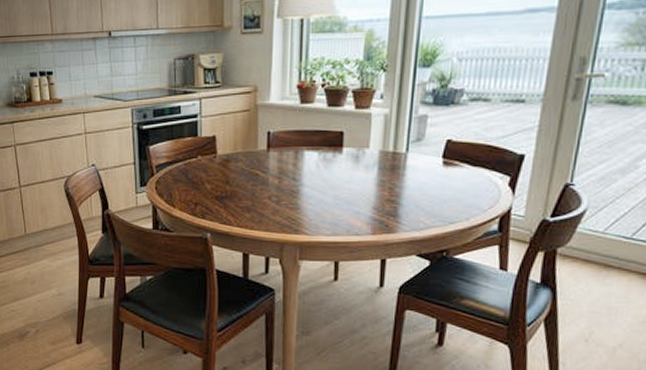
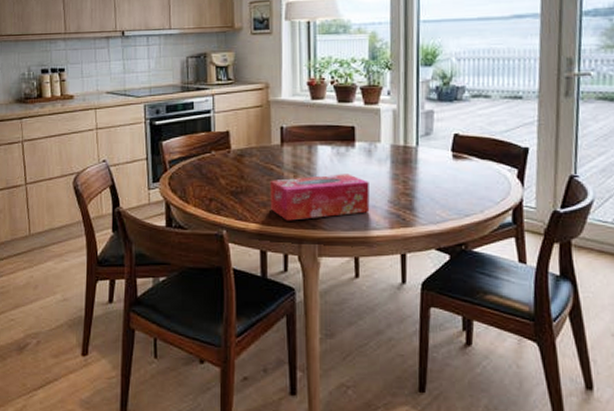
tissue box: none [254,180,354,226] -> present [269,174,370,221]

